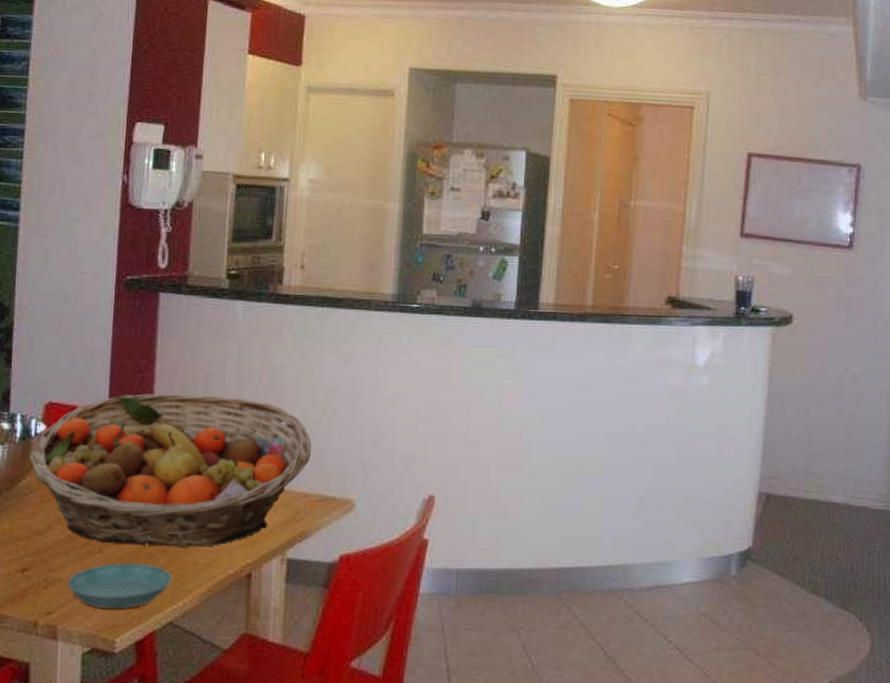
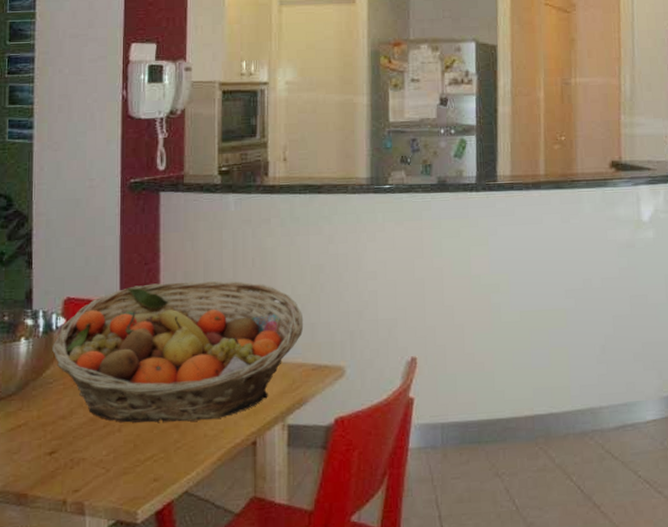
saucer: present [67,563,172,609] -> none [91,439,185,483]

